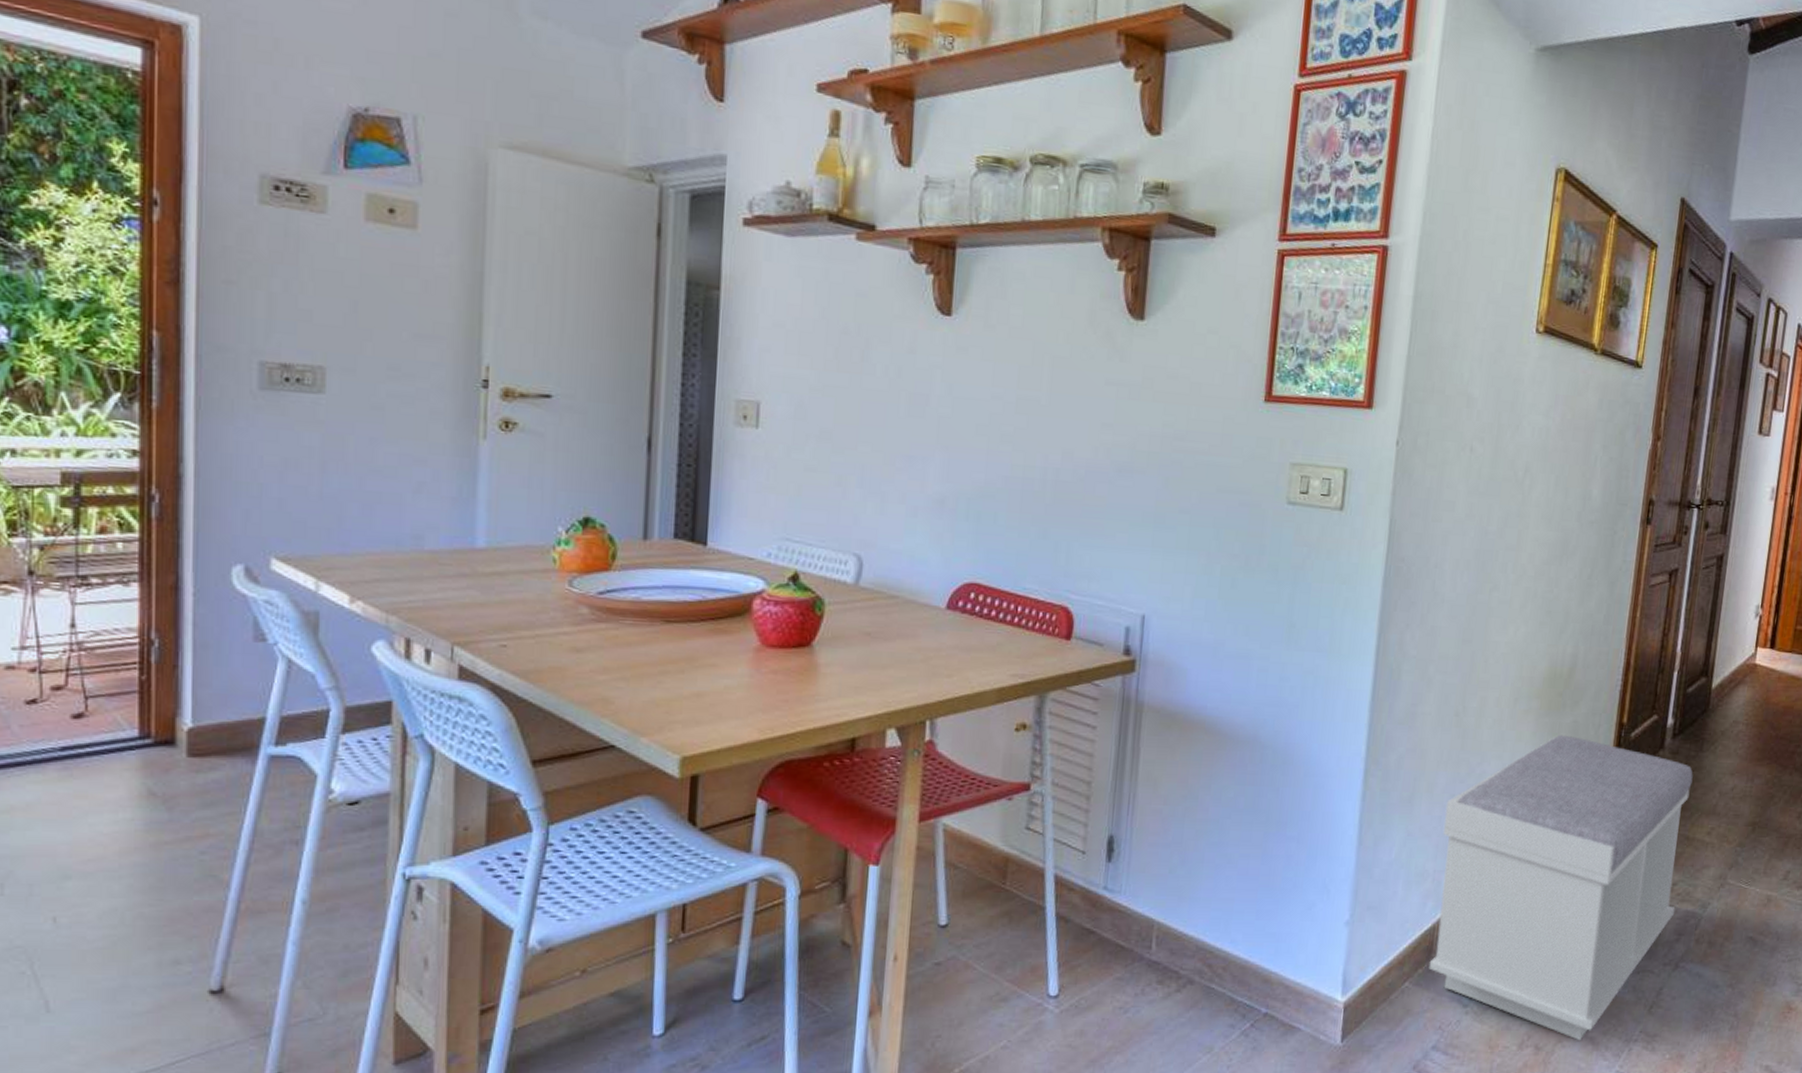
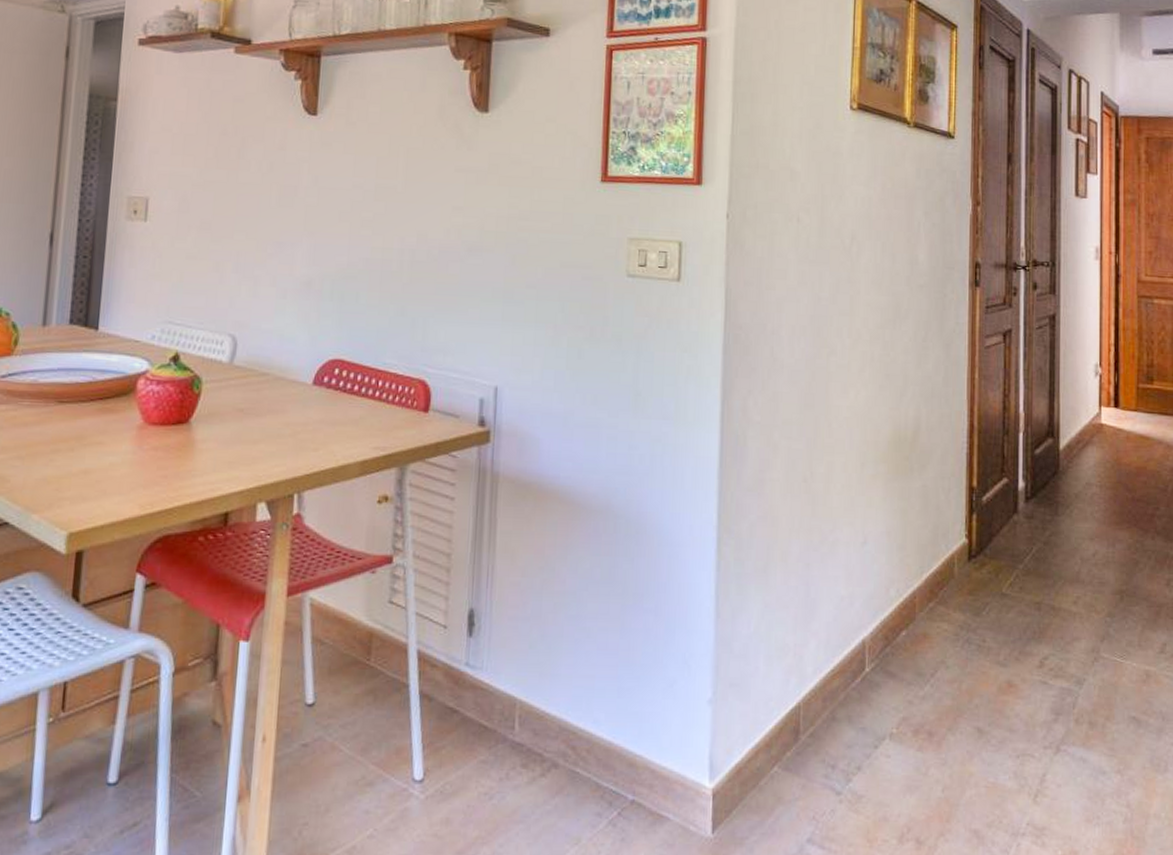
bench: present [1428,734,1693,1040] -> none [797,499,1051,833]

